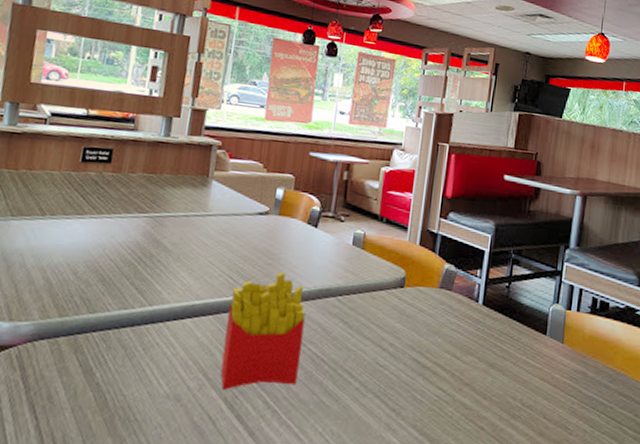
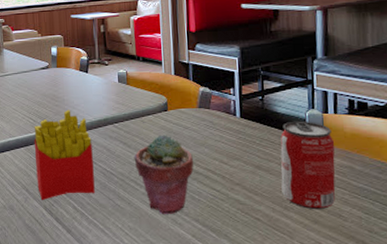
potted succulent: none [353,316,423,418] -> present [134,135,194,215]
beverage can: none [512,315,573,421] -> present [280,121,336,210]

